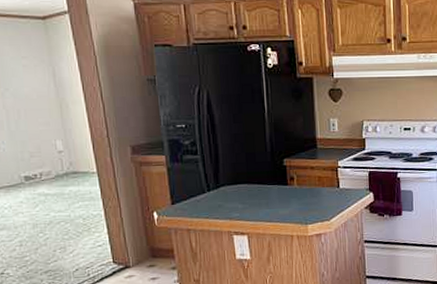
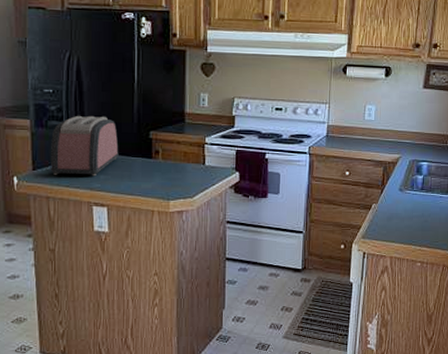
toaster: none [187,147,255,207] -> present [51,115,119,177]

